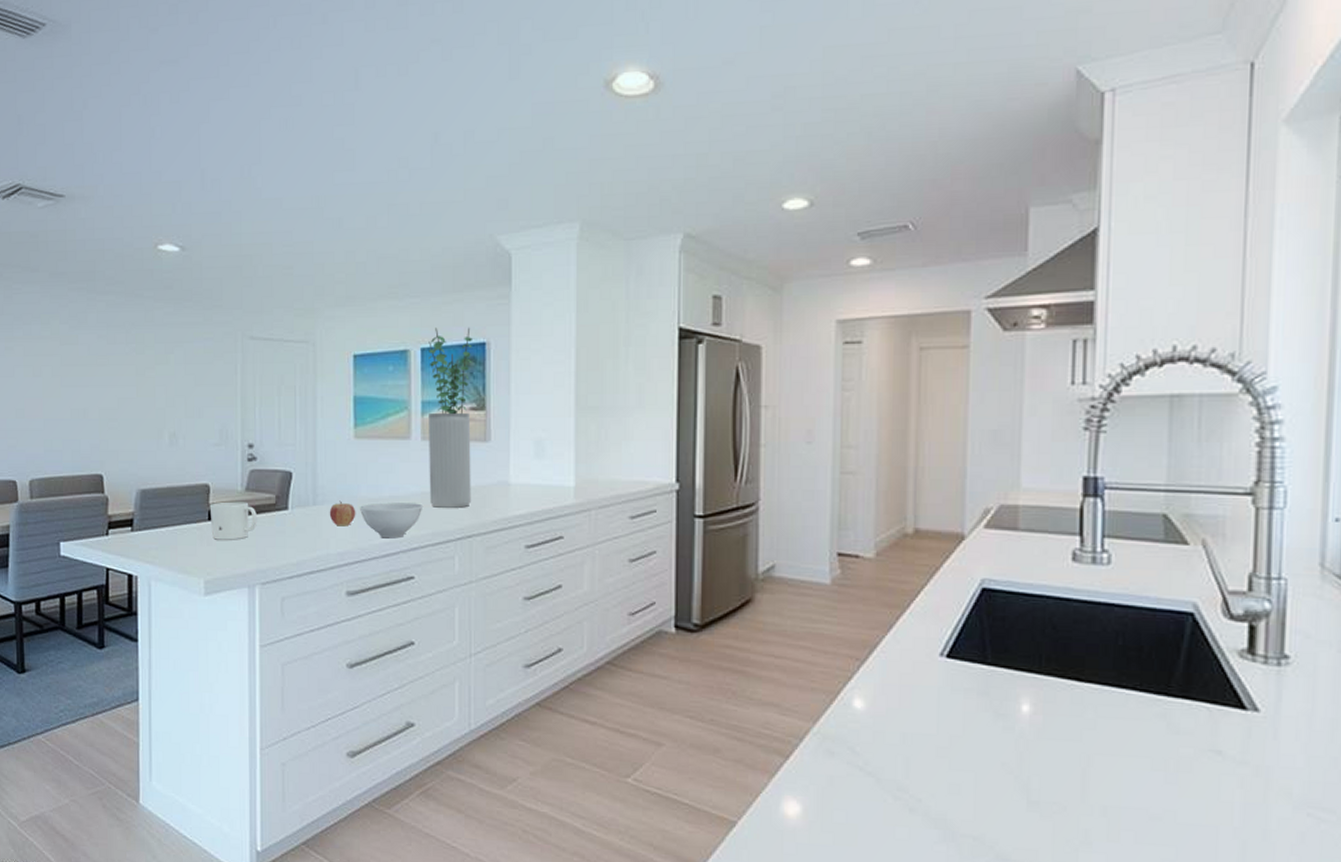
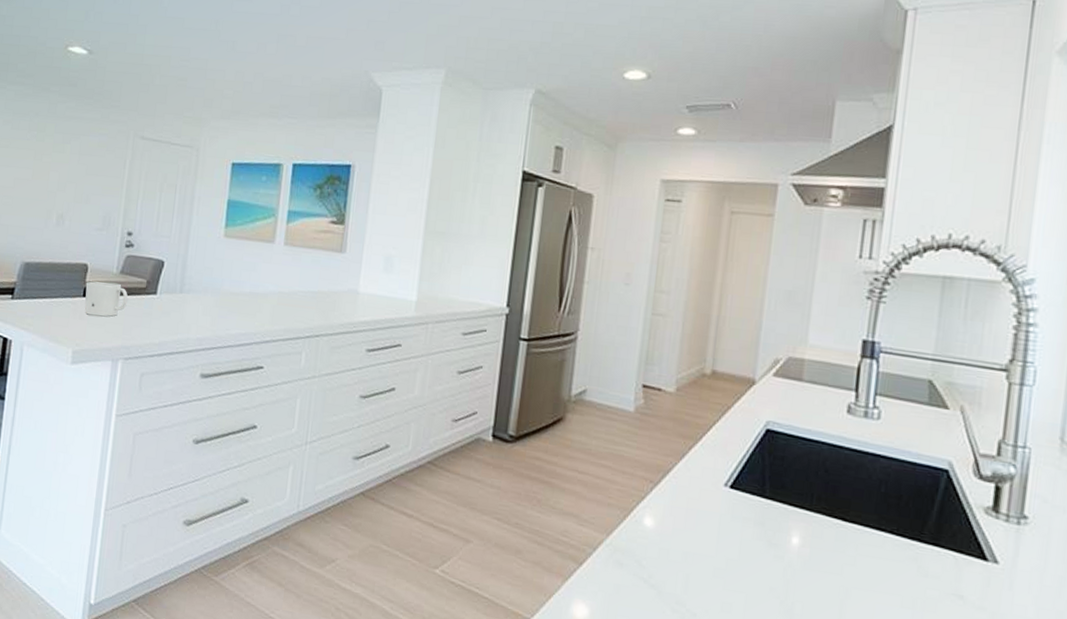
fruit: present [329,500,356,527] -> none [193,291,218,315]
bowl: present [359,502,424,540] -> none [221,297,279,331]
vase: present [428,327,472,508] -> none [286,147,339,310]

